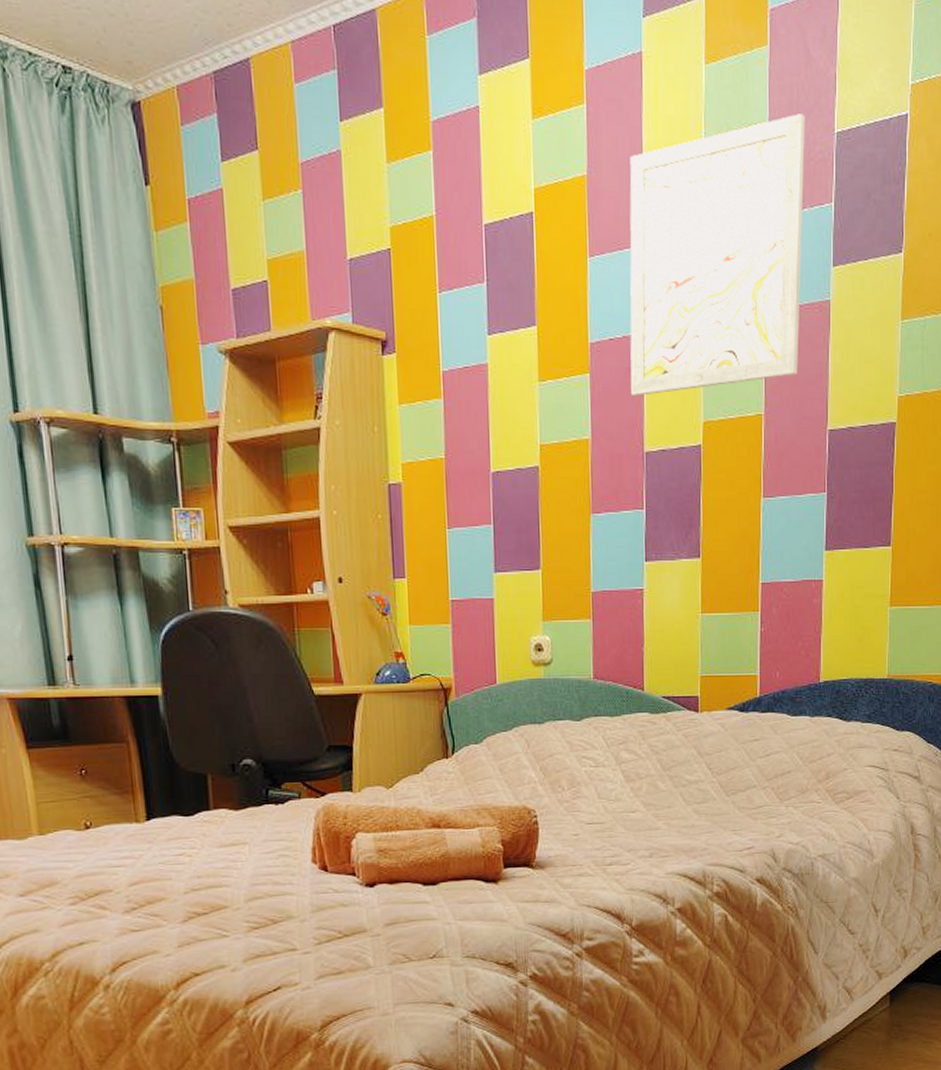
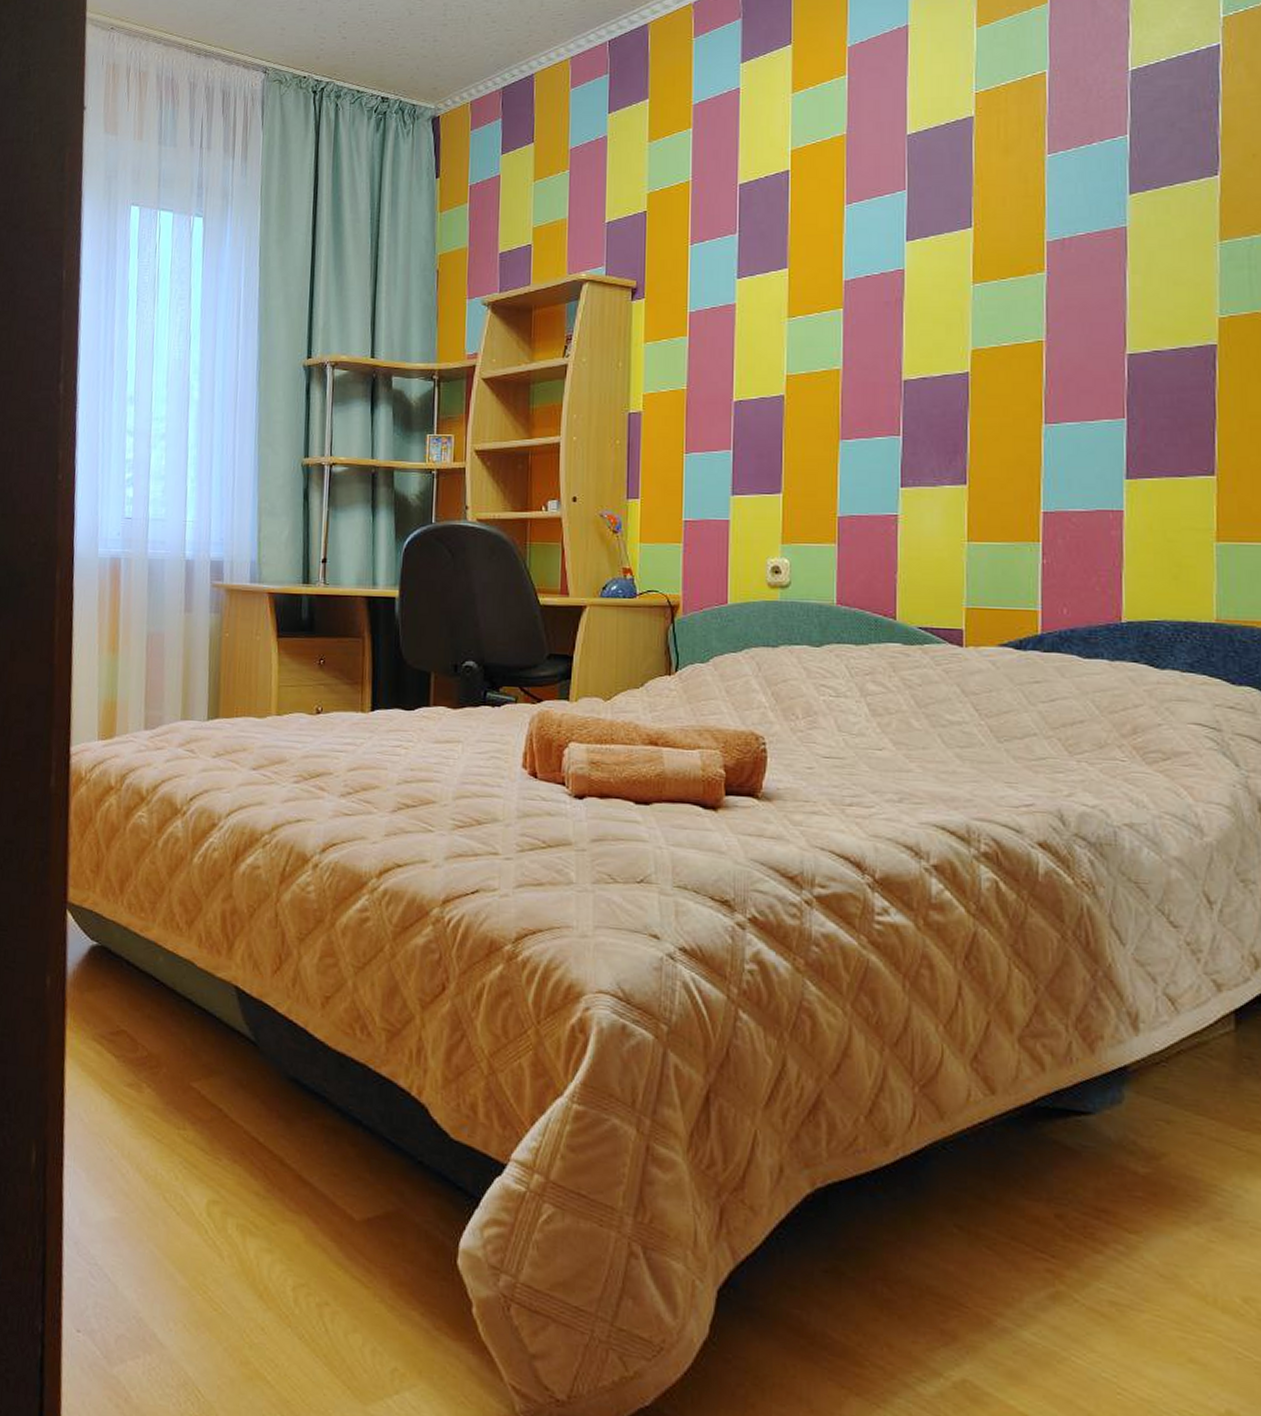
wall art: present [629,112,805,397] -> none [887,57,1093,328]

